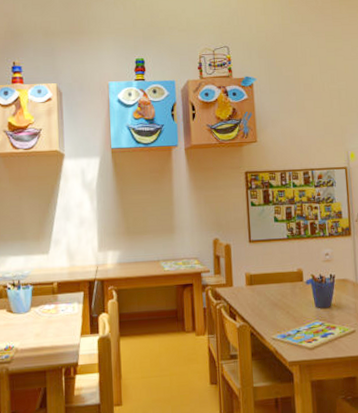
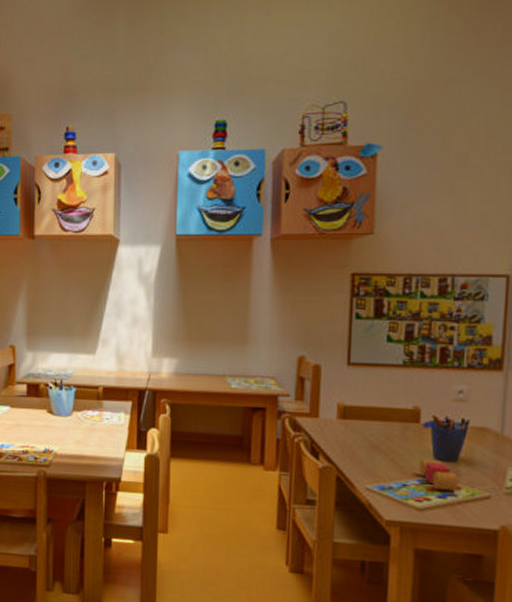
toy blocks: none [306,308,334,331] -> present [419,459,459,491]

